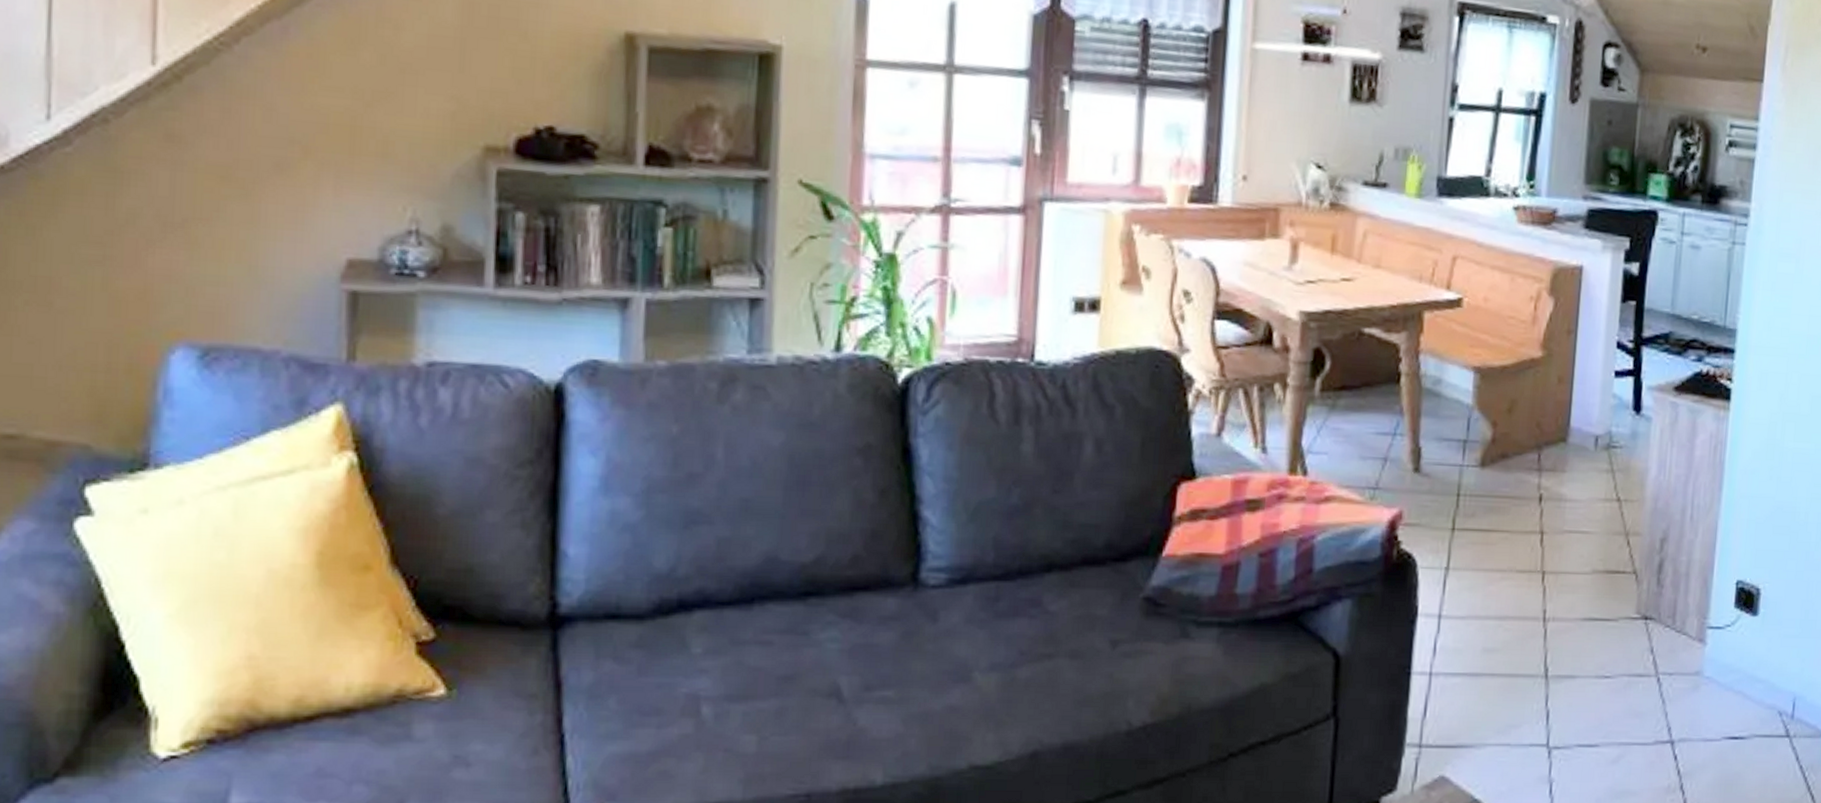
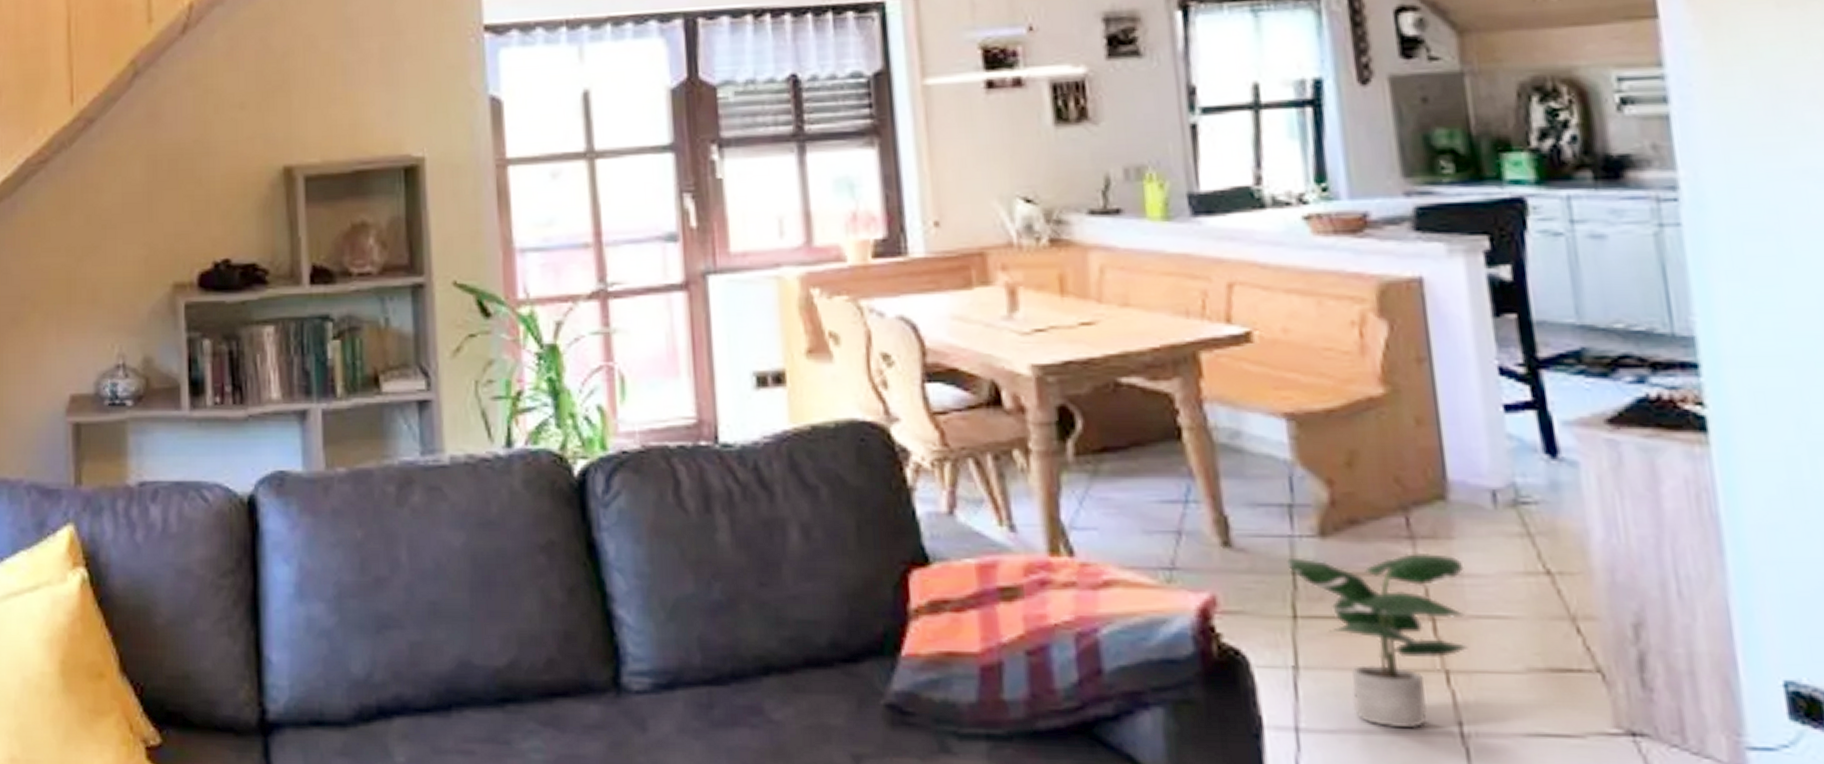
potted plant: none [1455,481,1568,615] -> present [1287,552,1469,729]

